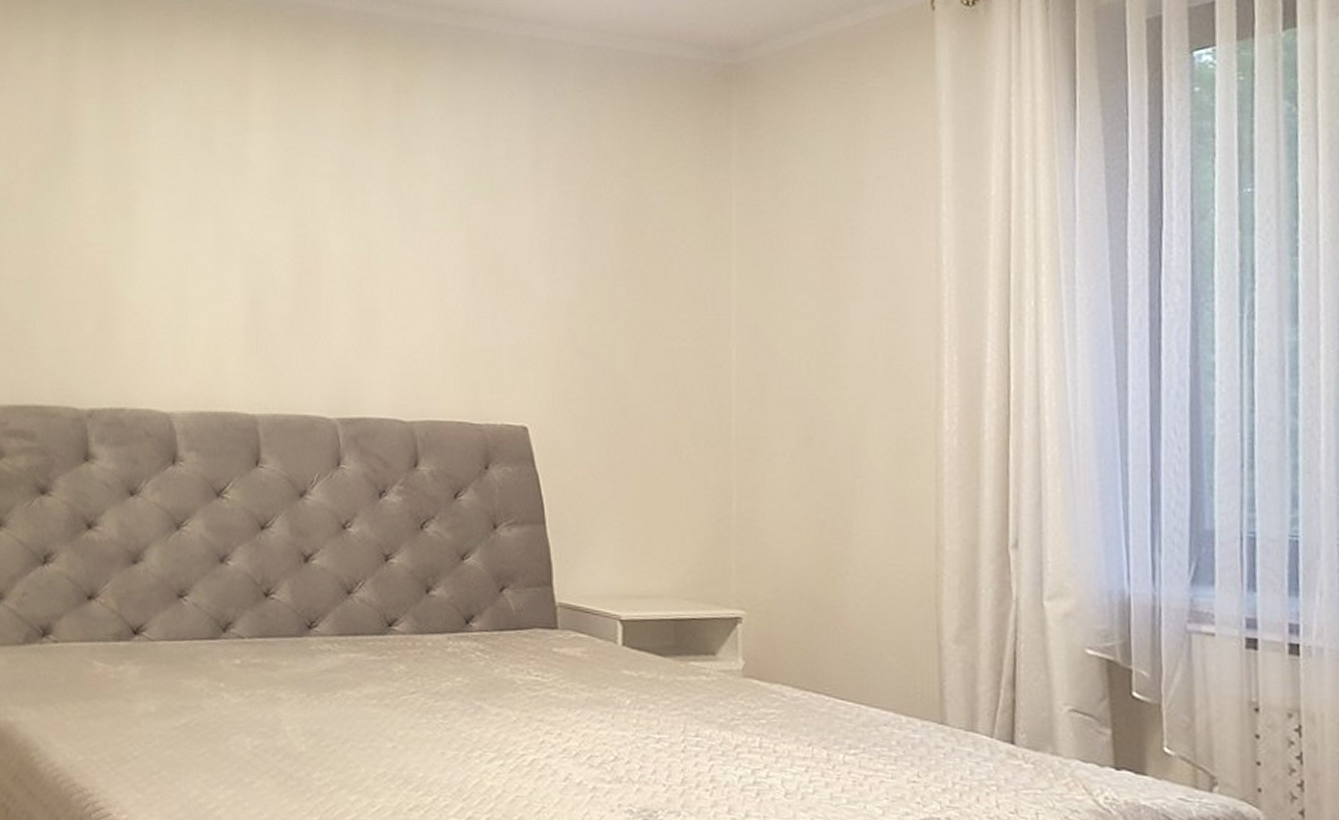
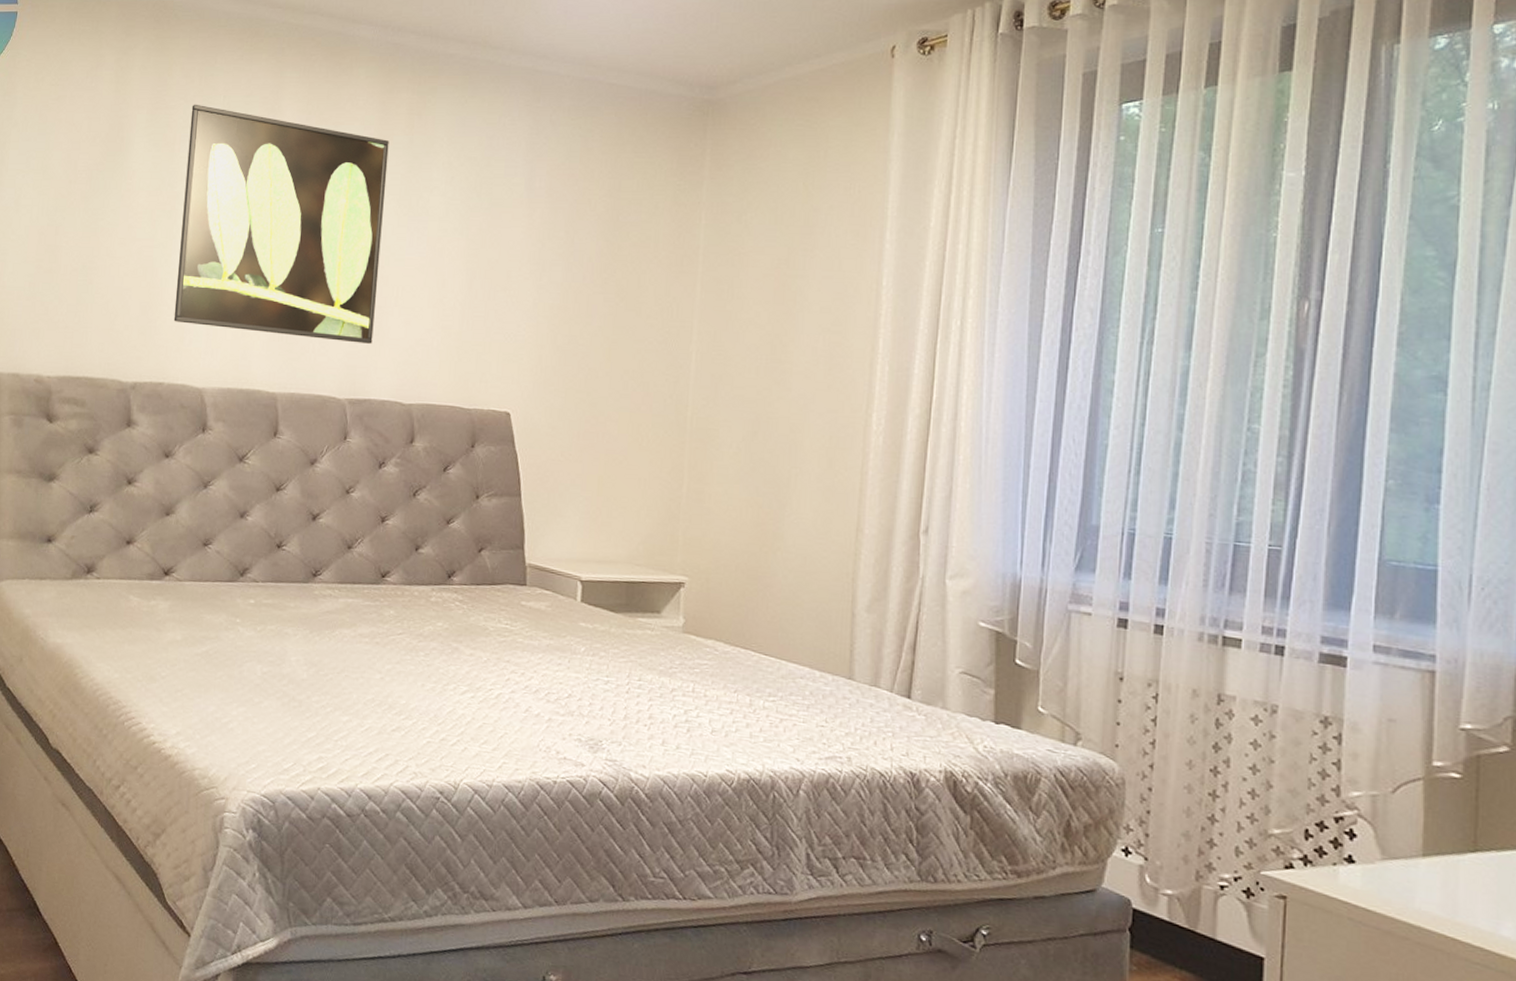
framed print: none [134,90,374,354] -> present [173,104,389,344]

